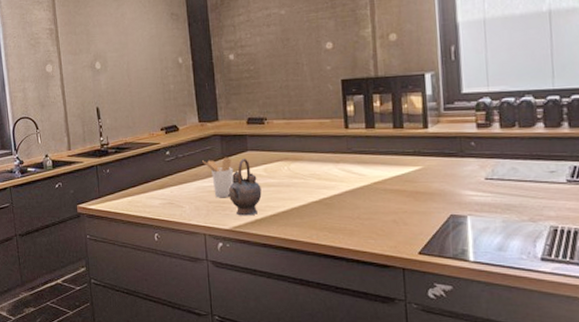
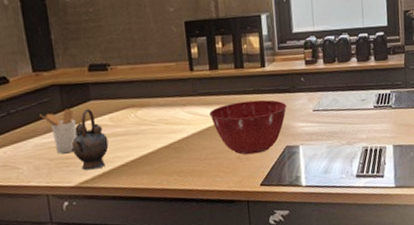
mixing bowl: none [364,162,453,219] -> present [209,100,287,155]

